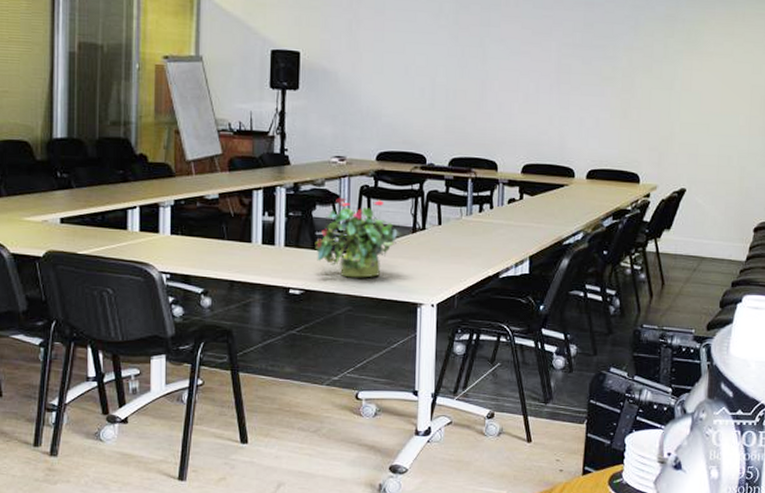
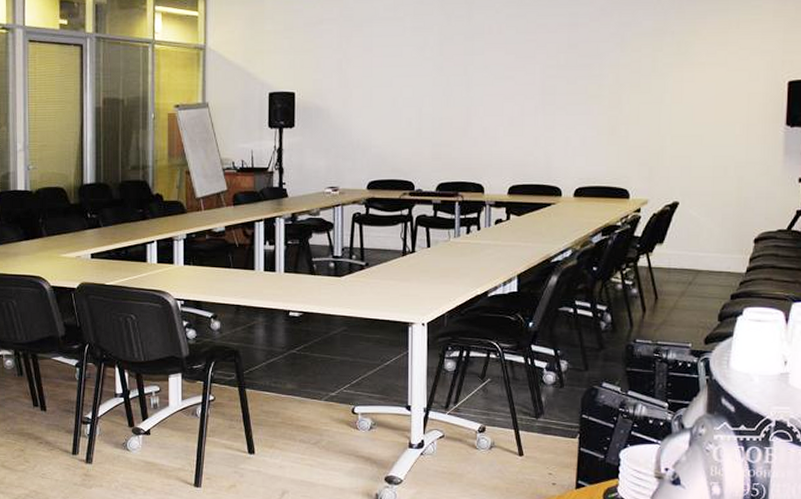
potted plant: present [314,197,403,278] -> none [311,225,394,300]

